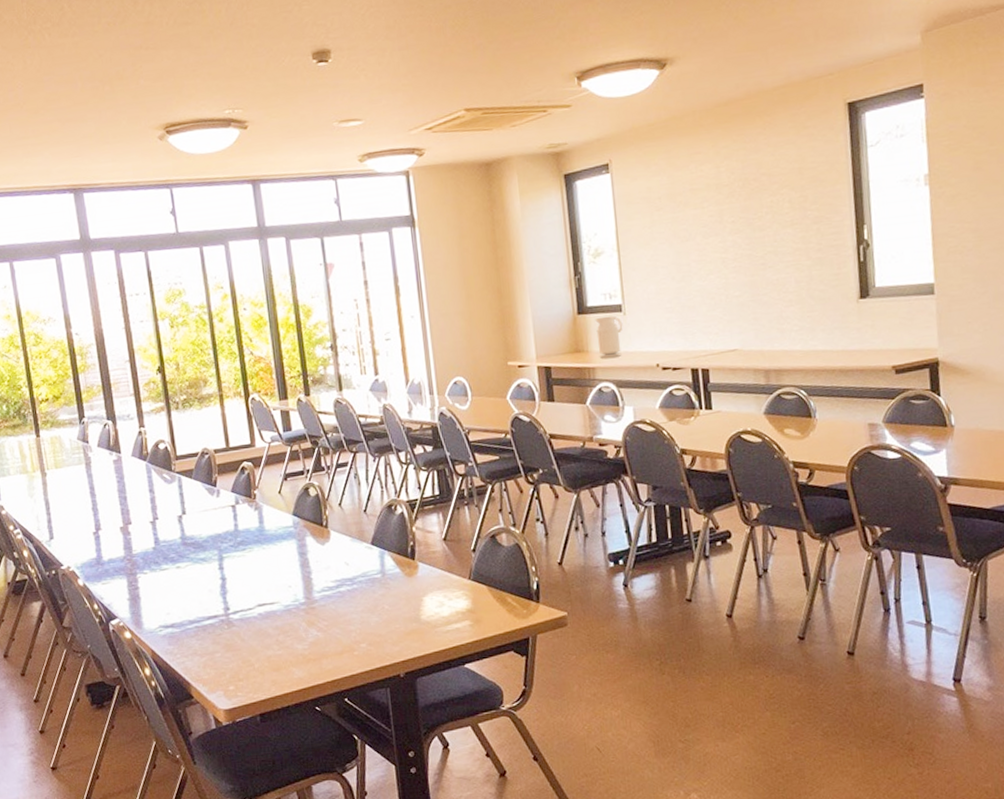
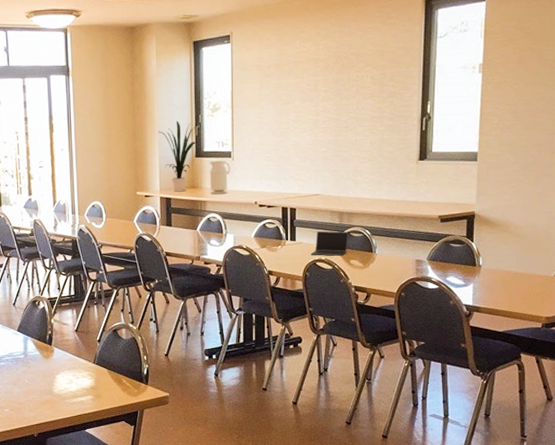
house plant: none [528,271,577,359] -> present [158,120,196,192]
laptop computer: none [733,394,779,427] -> present [311,231,348,257]

